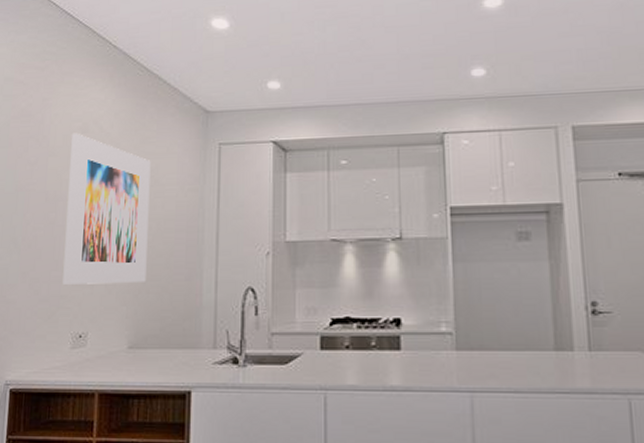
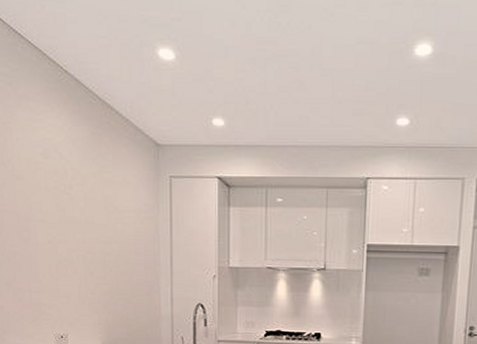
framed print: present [62,132,151,285] -> none [35,158,113,296]

